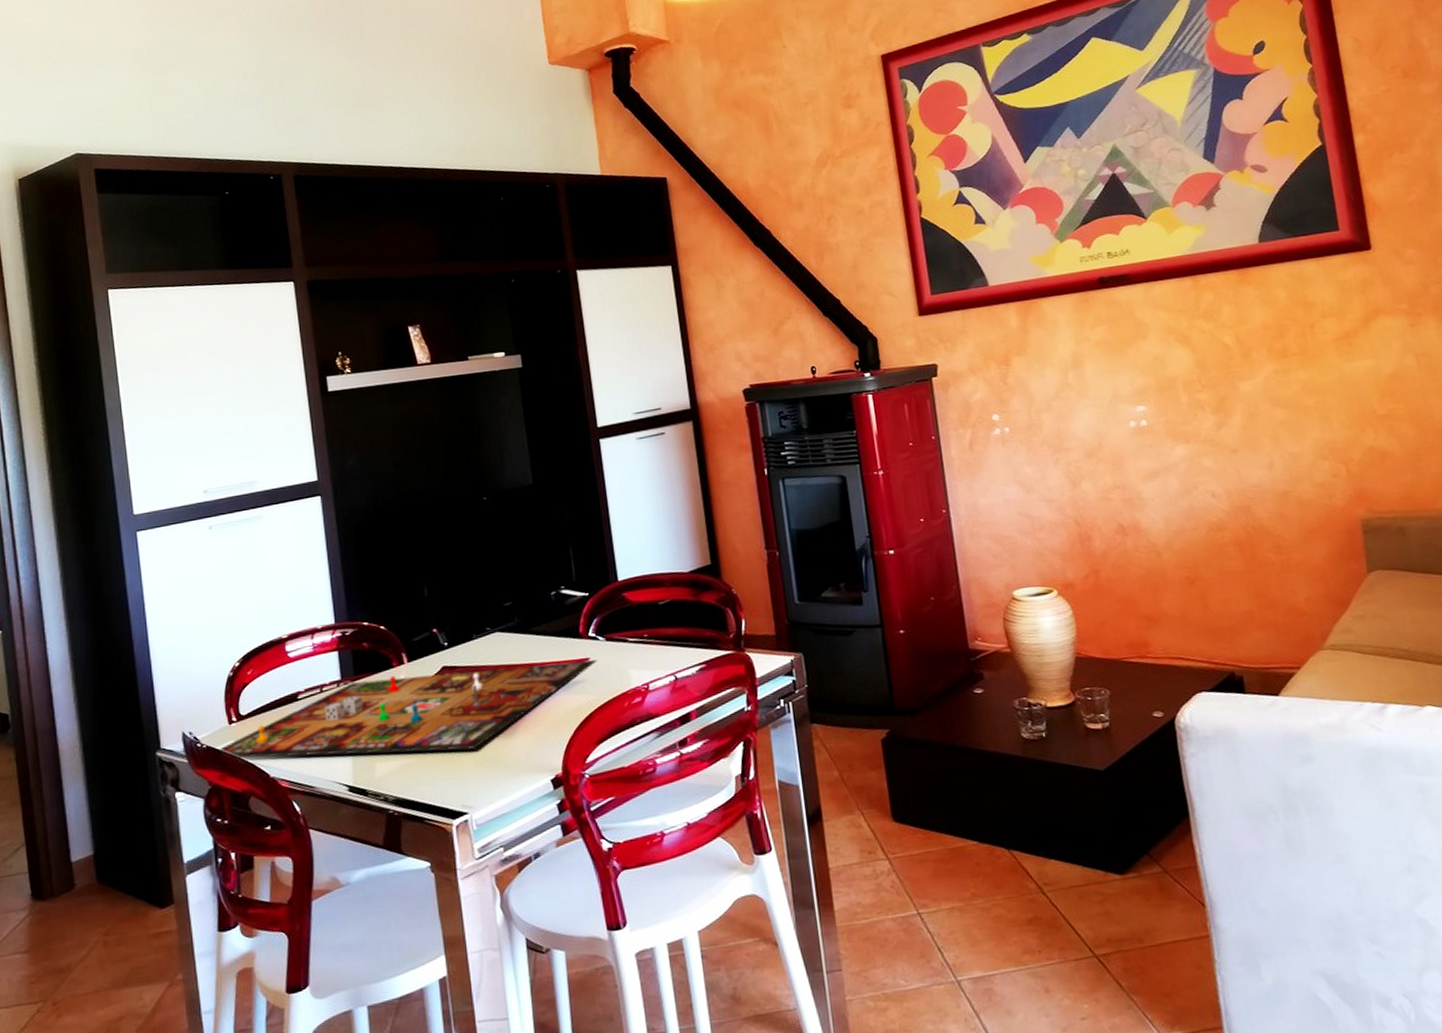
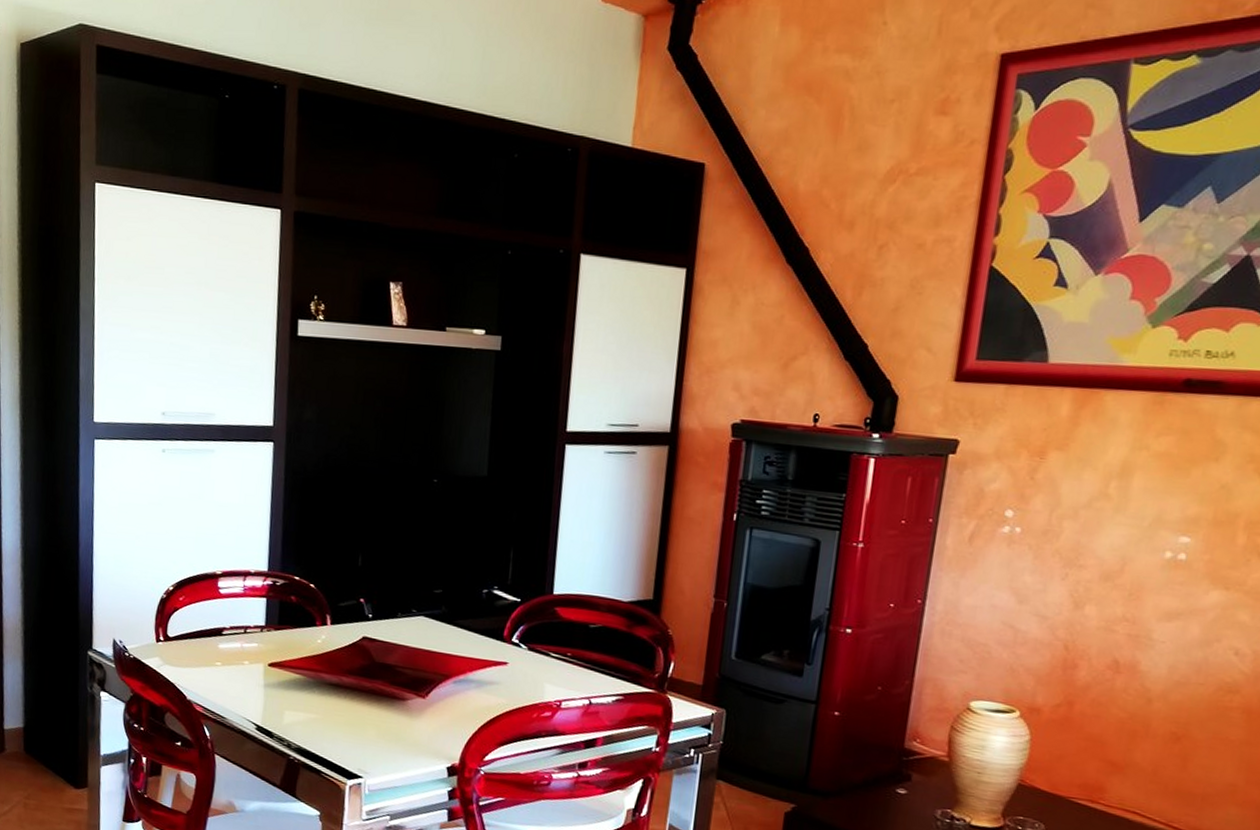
gameboard: present [218,660,598,759] -> none [144,631,516,721]

